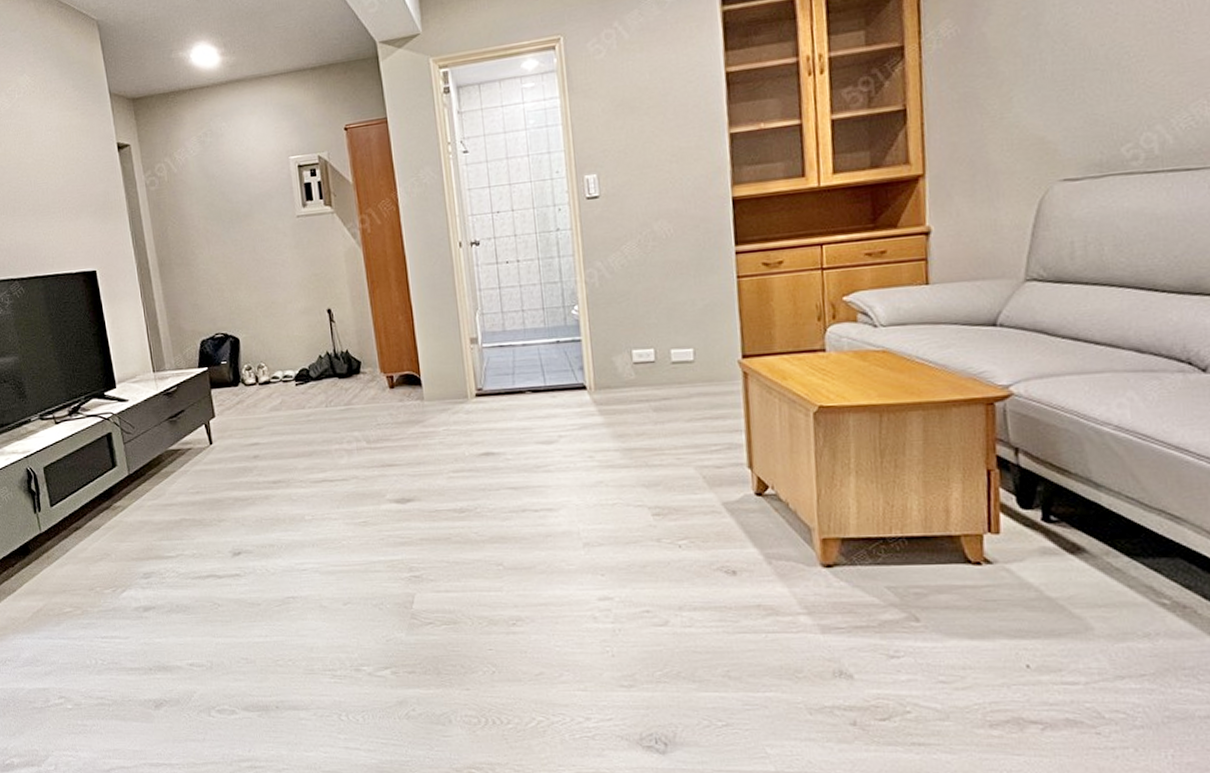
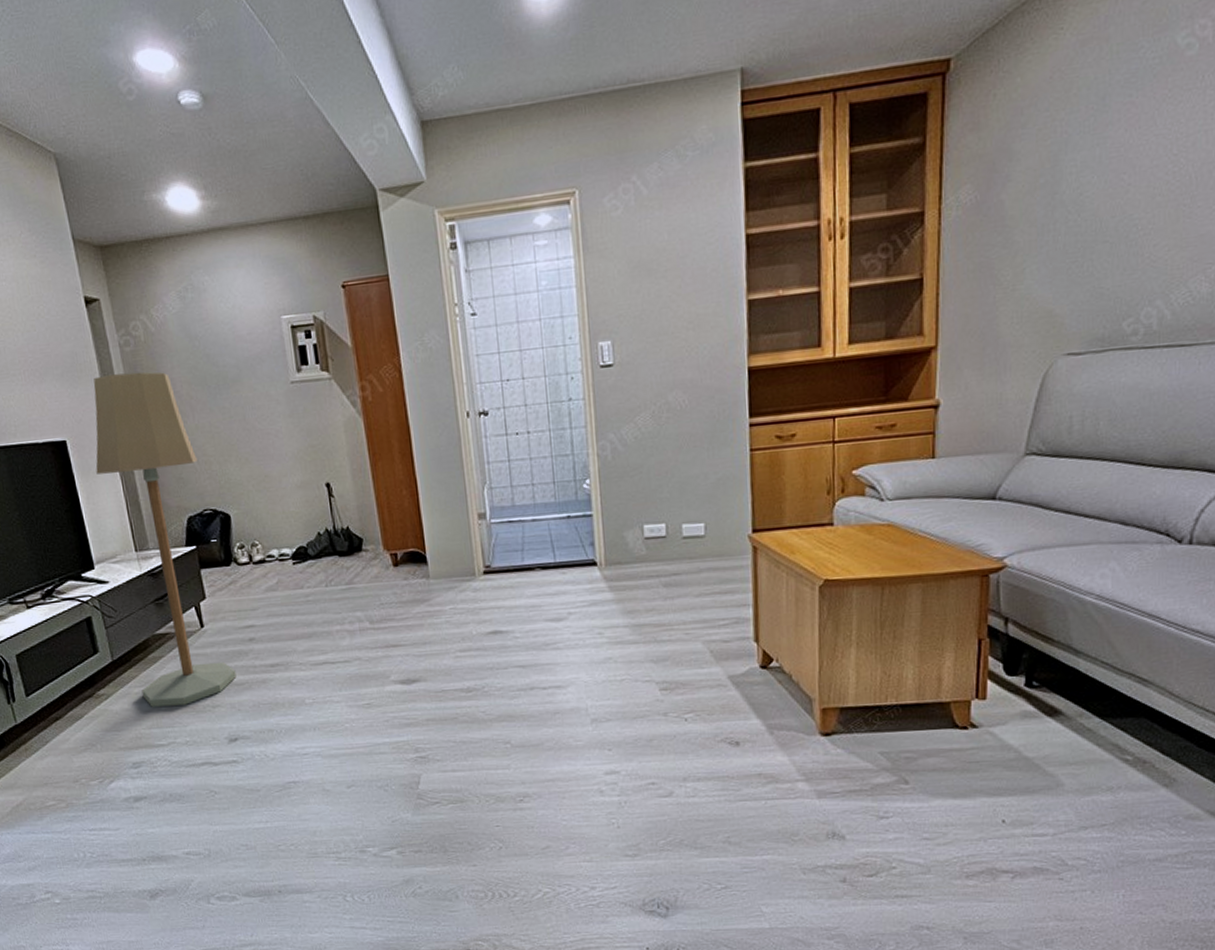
floor lamp: none [121,208,241,520] -> present [93,371,237,707]

